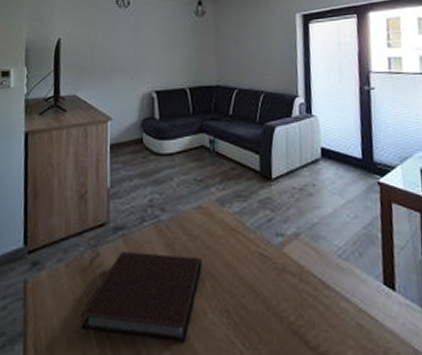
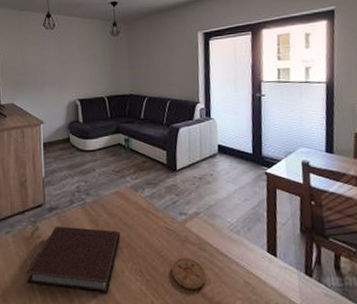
coaster: none [266,292,310,335] -> present [171,258,207,289]

